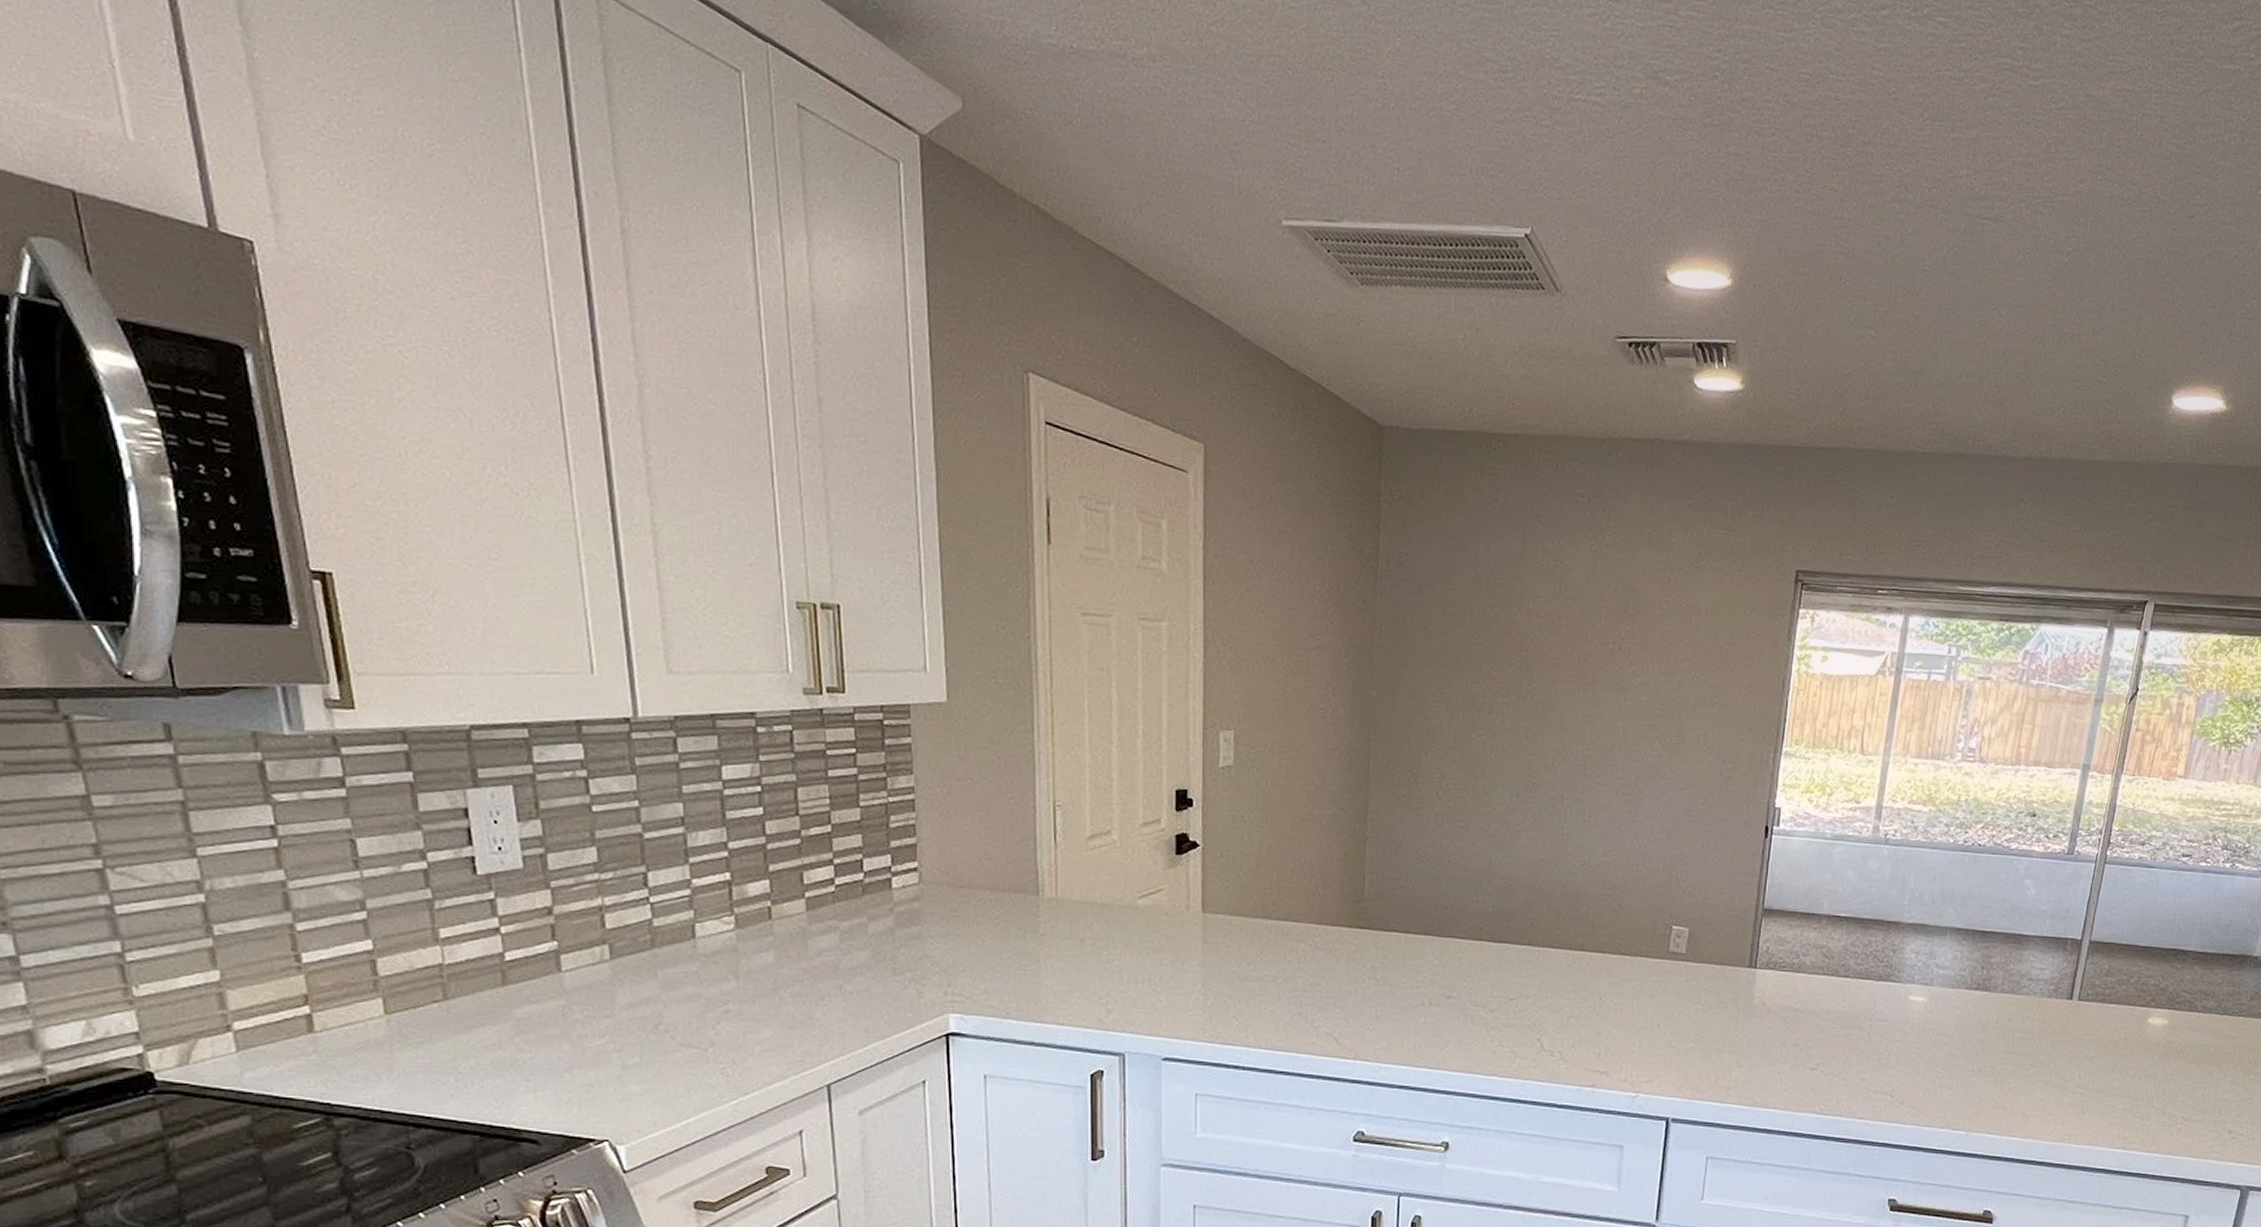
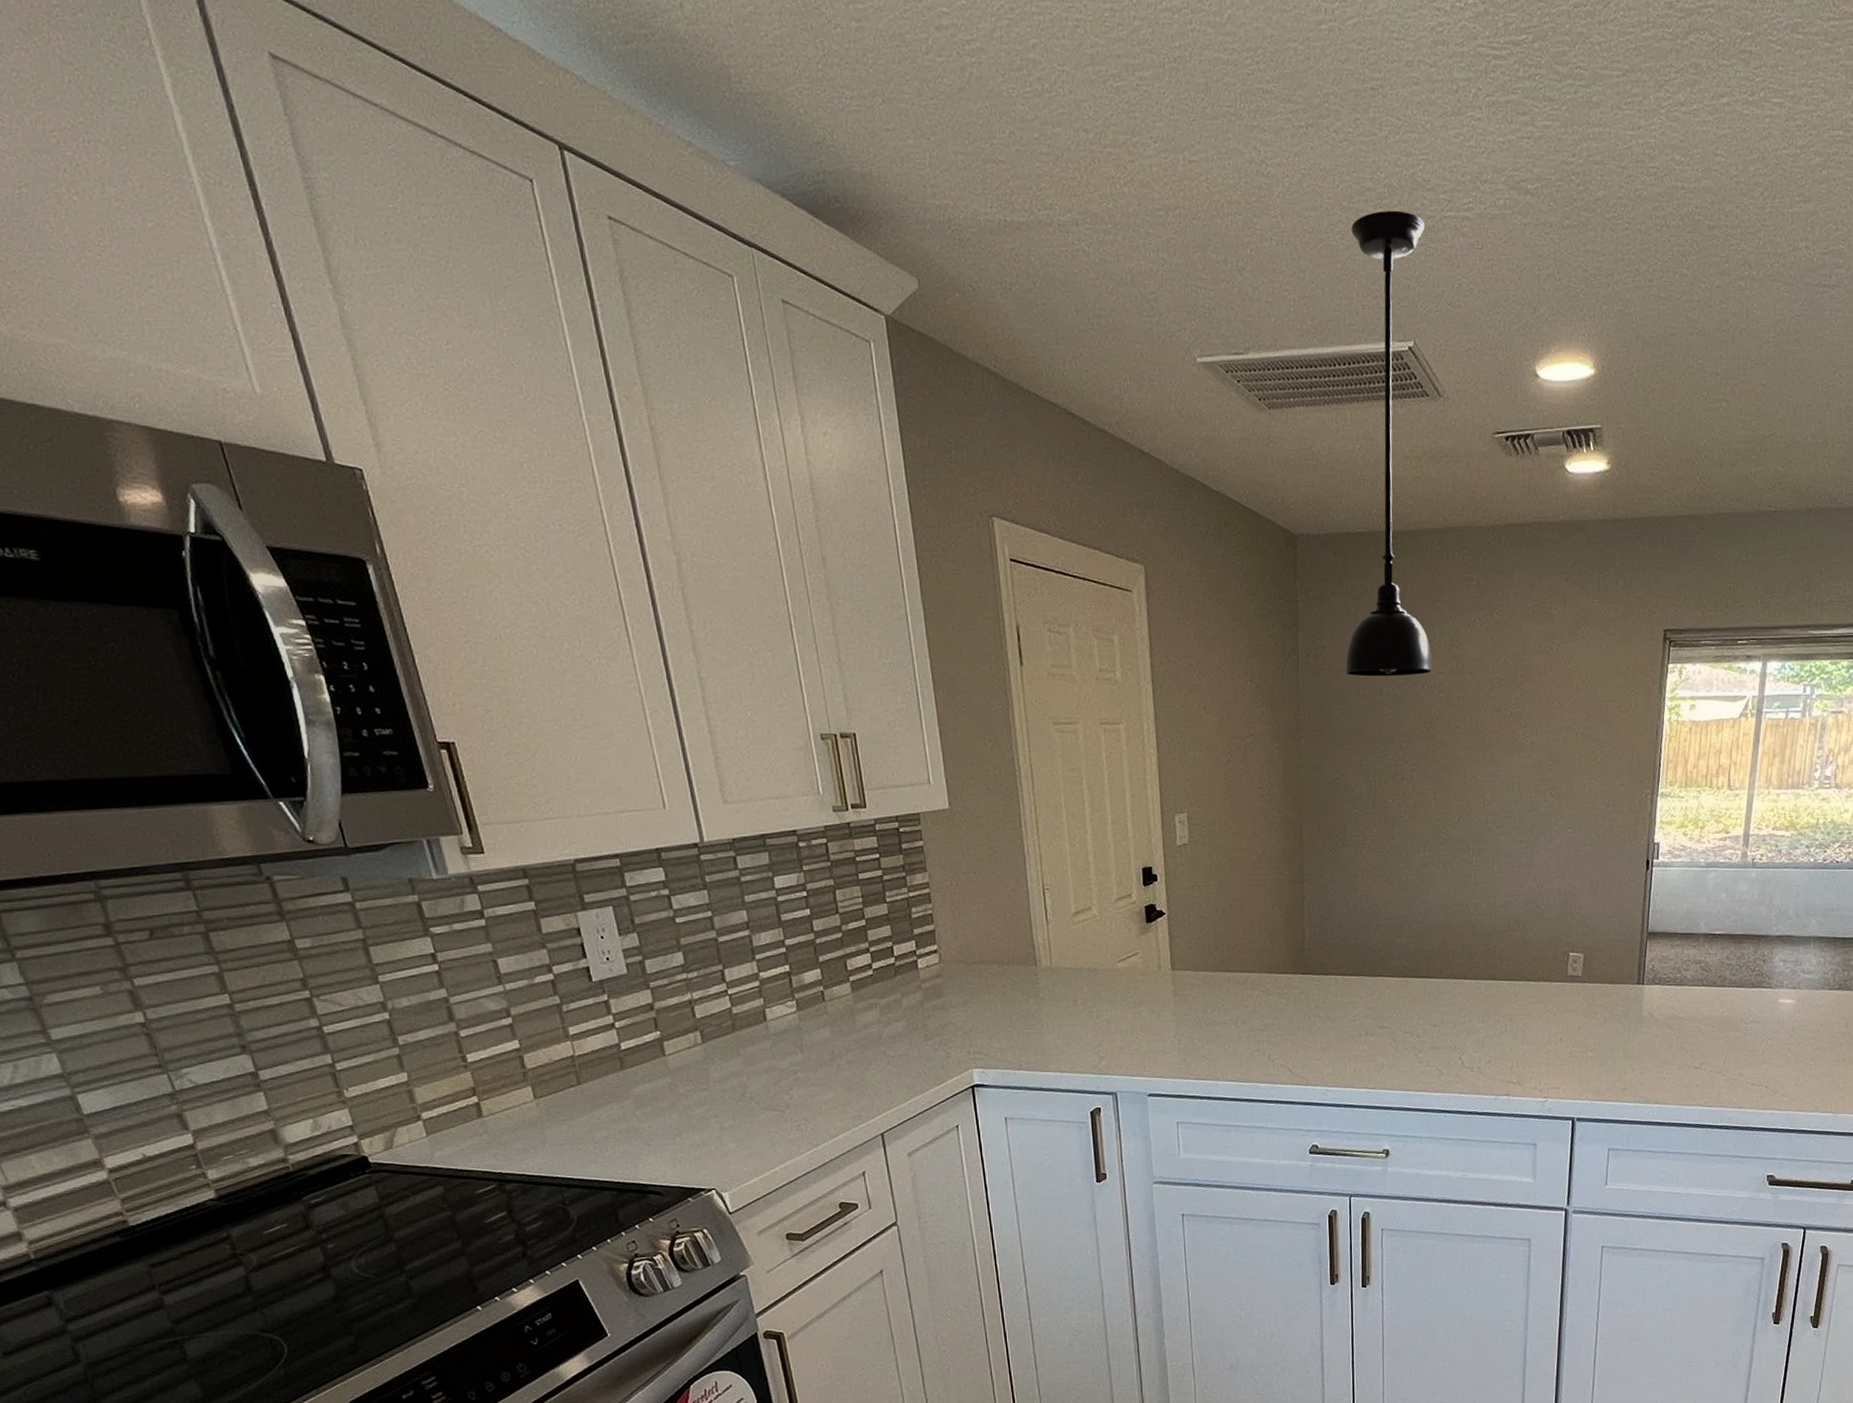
light fixture: none [1430,84,1551,596] -> present [1344,210,1433,677]

